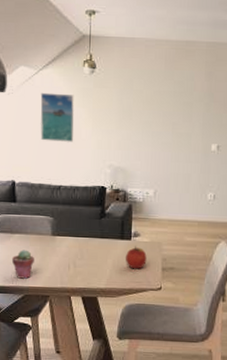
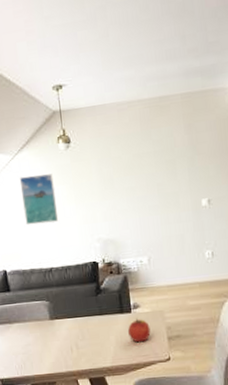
potted succulent: present [11,249,34,279] -> none [13,338,36,368]

